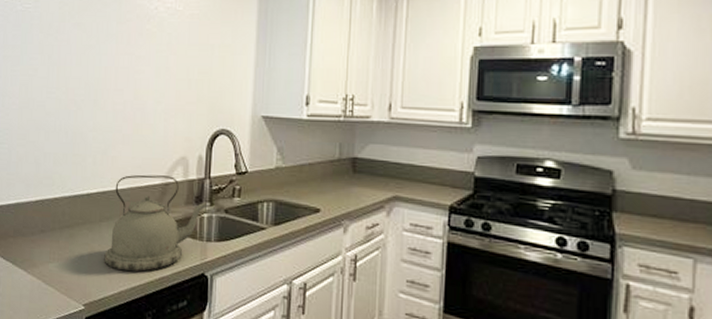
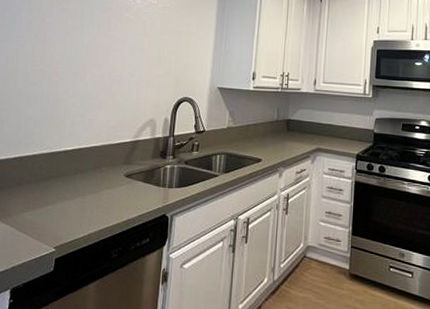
kettle: present [104,174,208,272] -> none [76,134,171,216]

